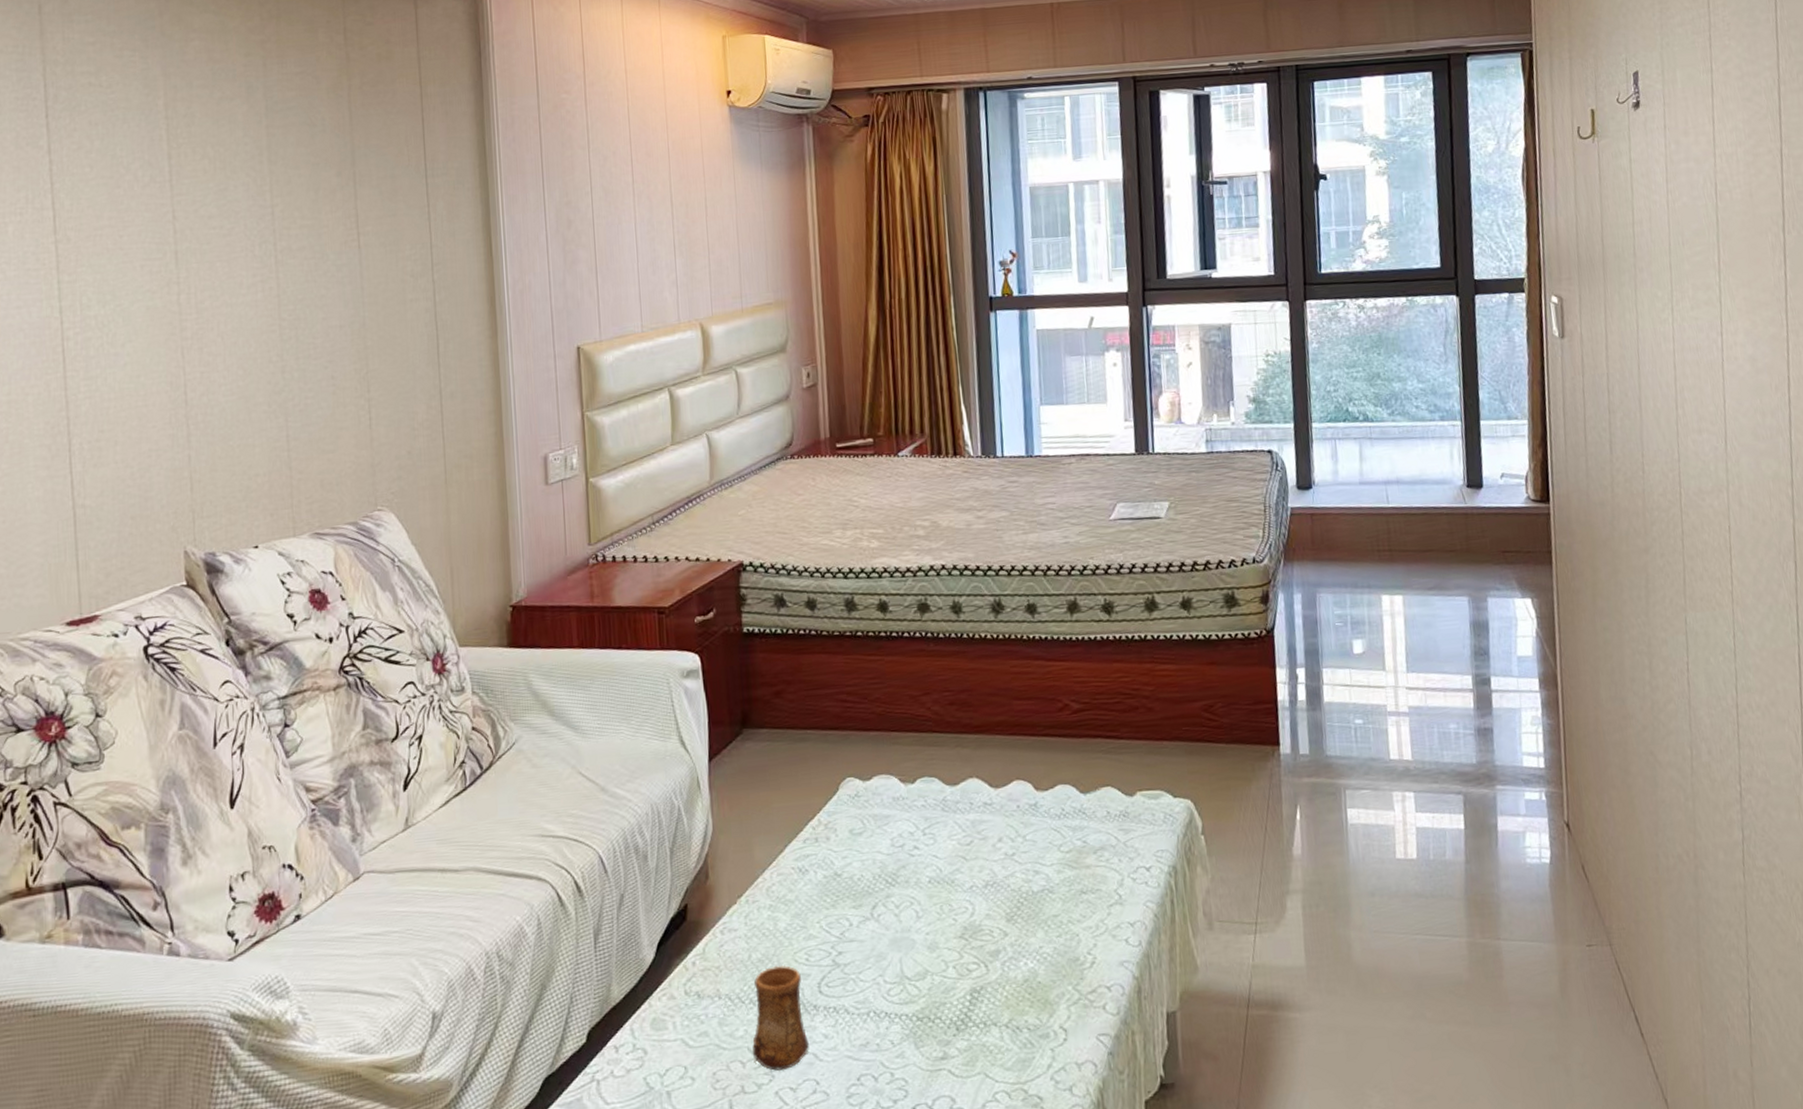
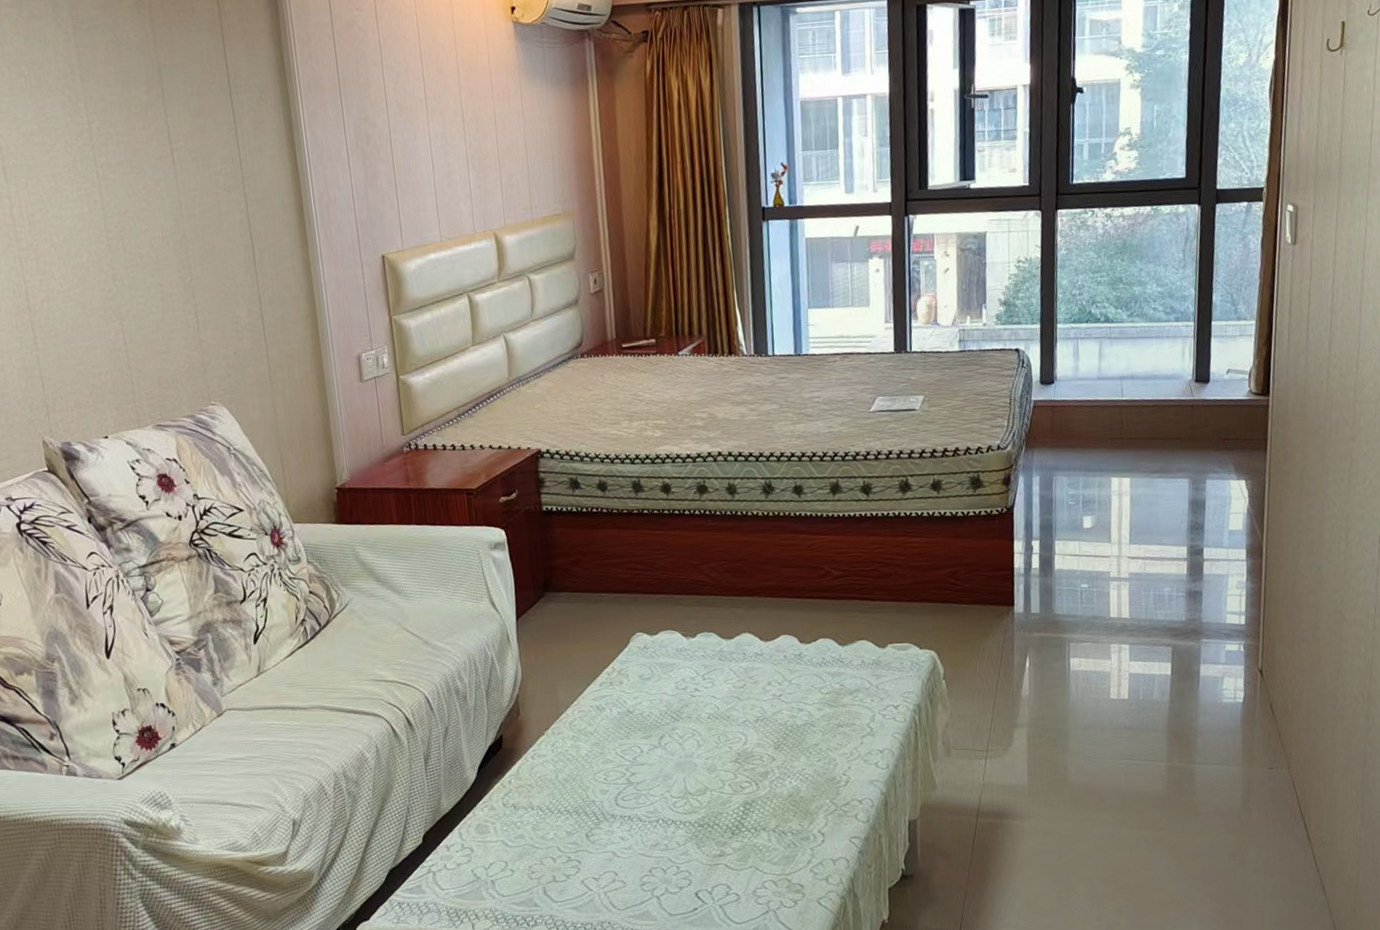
cup: present [752,965,809,1071] -> none [561,783,609,865]

